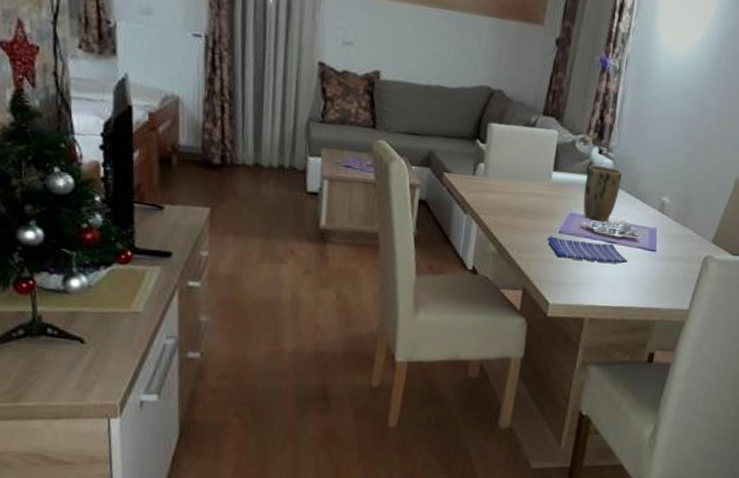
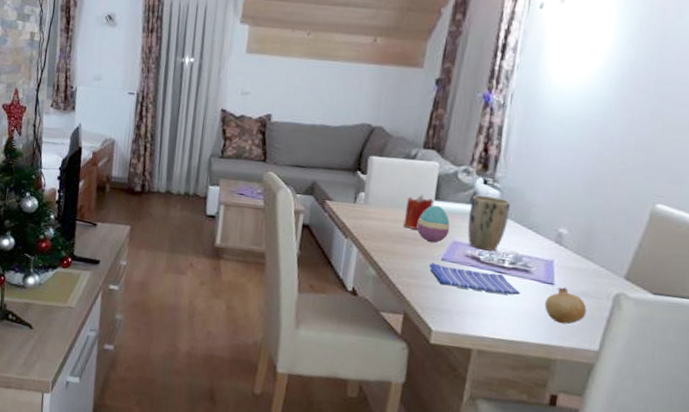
candle: none [523,164,552,202] -> present [403,194,434,230]
decorative egg: none [536,176,568,216] -> present [417,205,450,243]
fruit: none [647,253,681,288] -> present [545,287,587,325]

